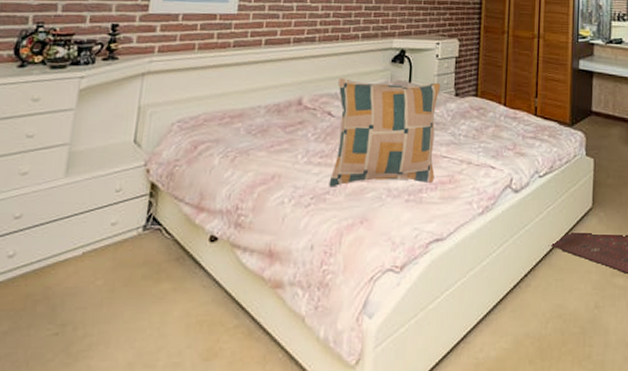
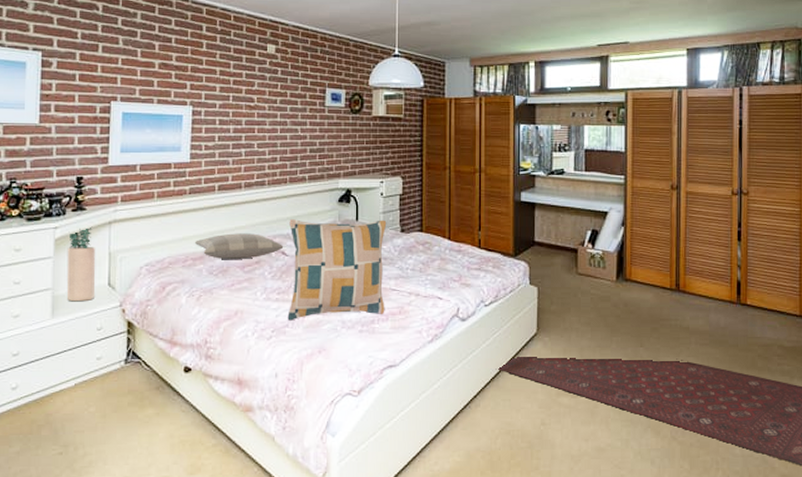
vase: none [84,78,125,160] -> present [66,227,96,302]
pillow: none [234,90,331,119] -> present [194,233,284,259]

